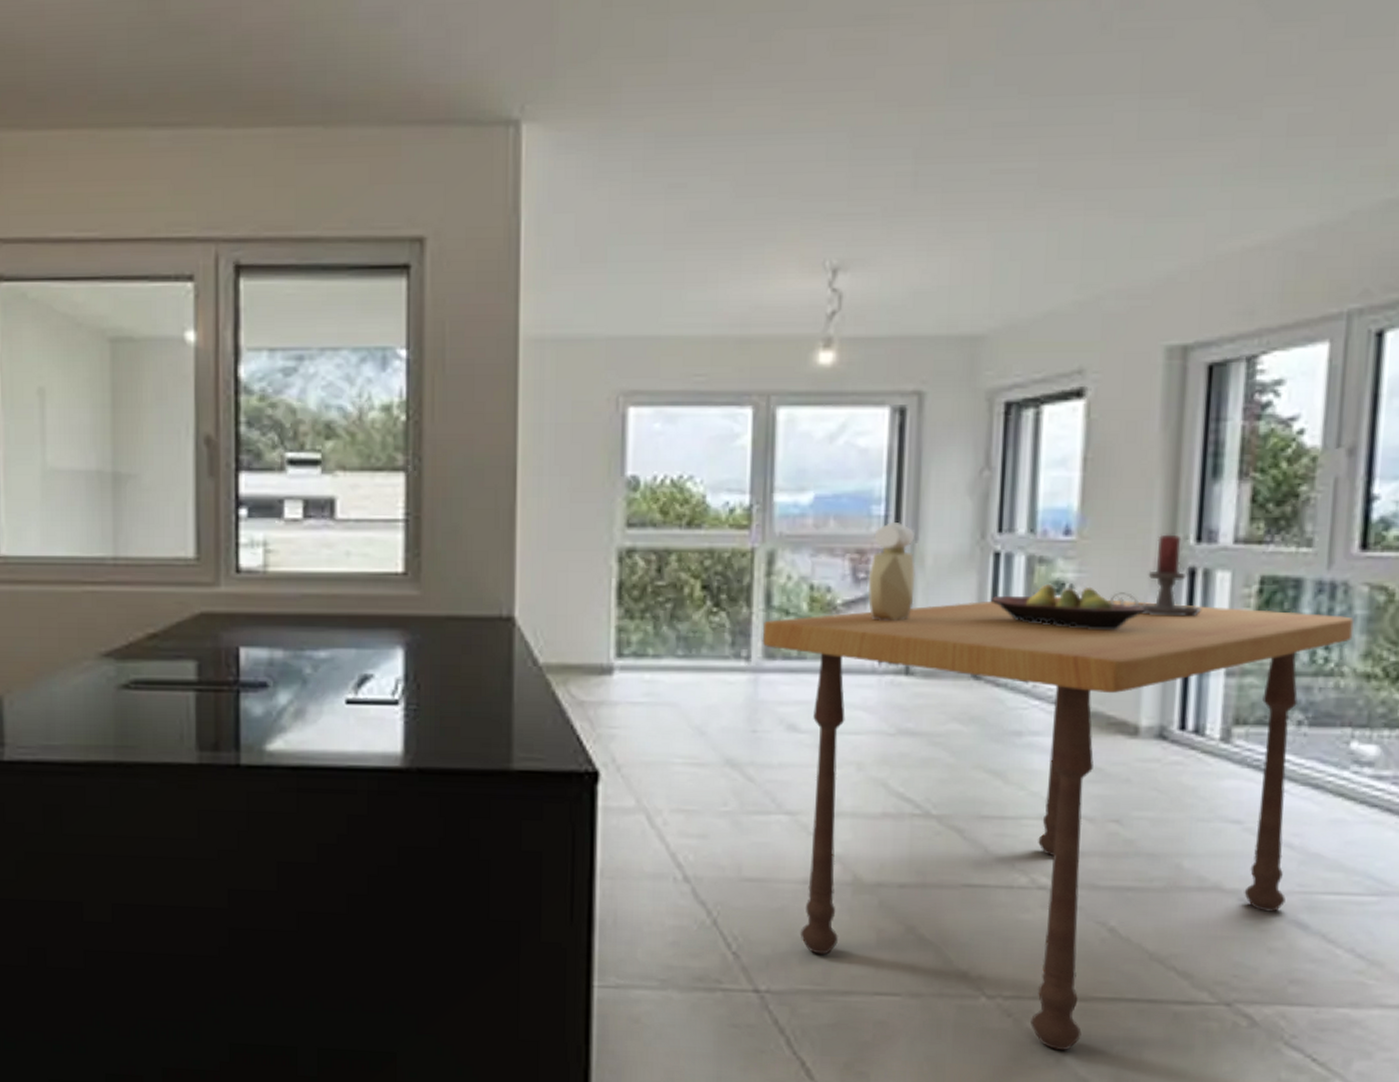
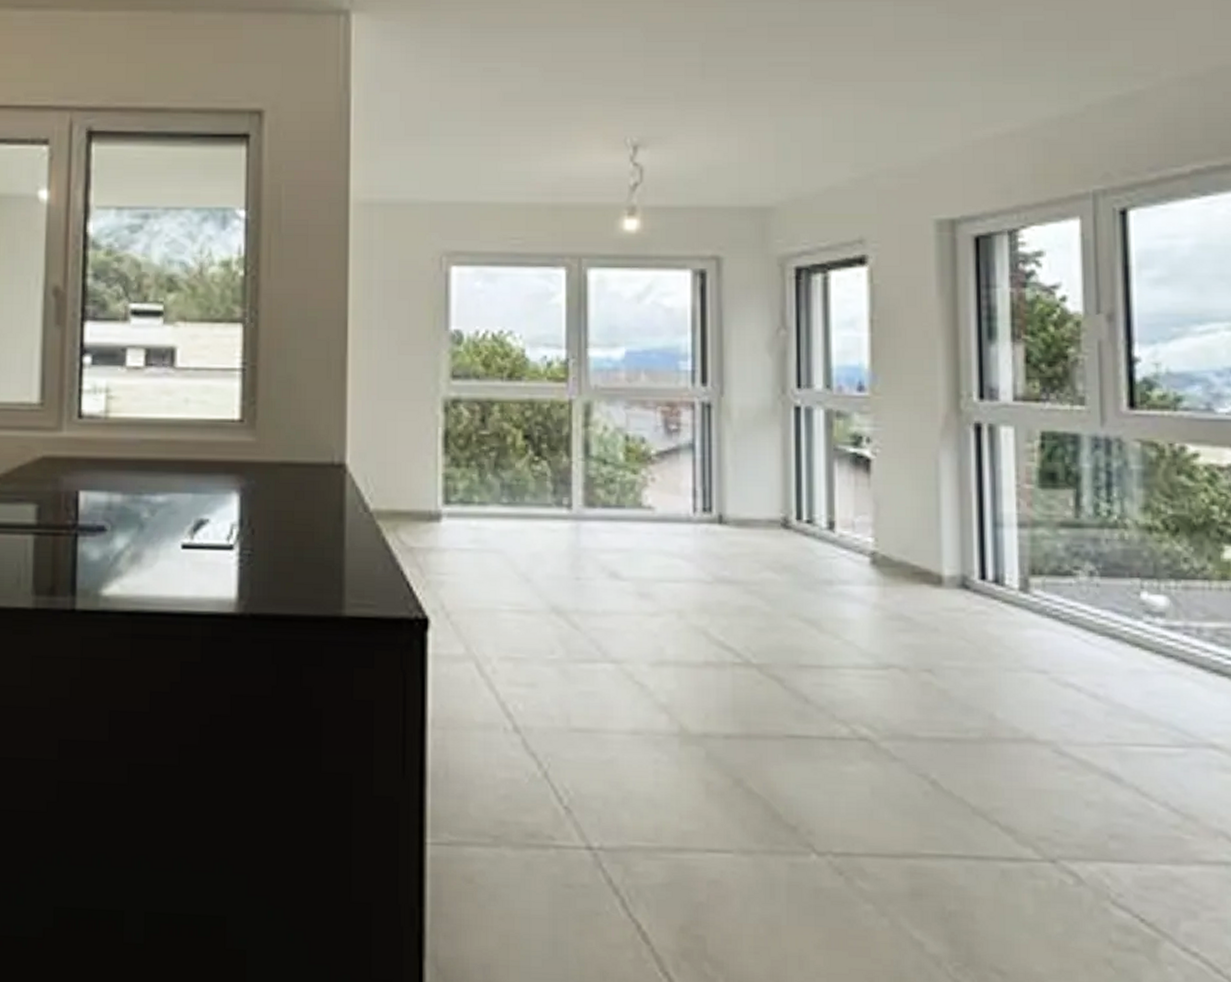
dining table: present [762,596,1354,1050] -> none [582,448,1131,911]
perfume bottle: present [867,522,915,622] -> none [679,377,723,472]
fruit bowl: present [992,584,1146,631] -> none [795,438,938,483]
candle holder: present [1110,534,1201,617] -> none [905,391,989,470]

